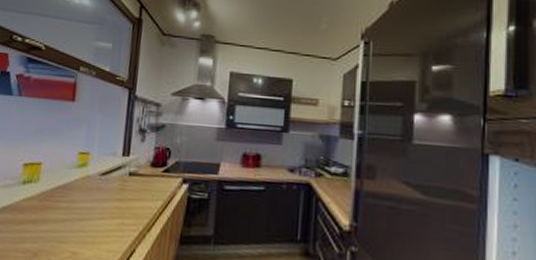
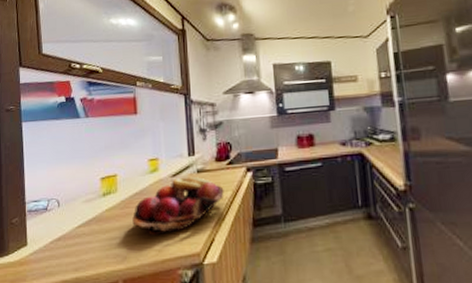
fruit basket: none [50,178,155,236] -> present [132,177,224,234]

